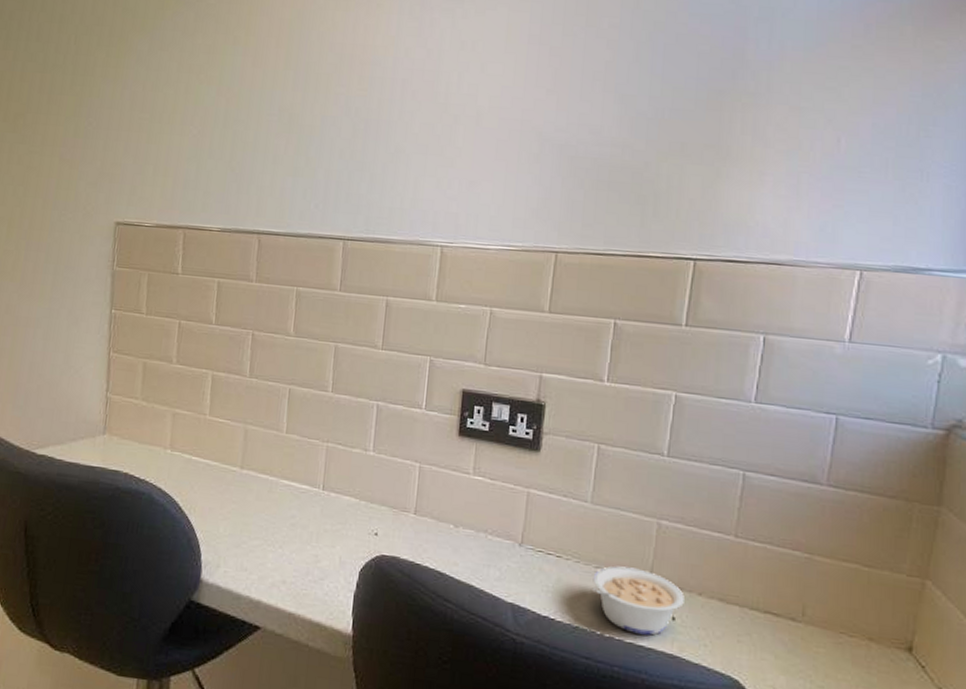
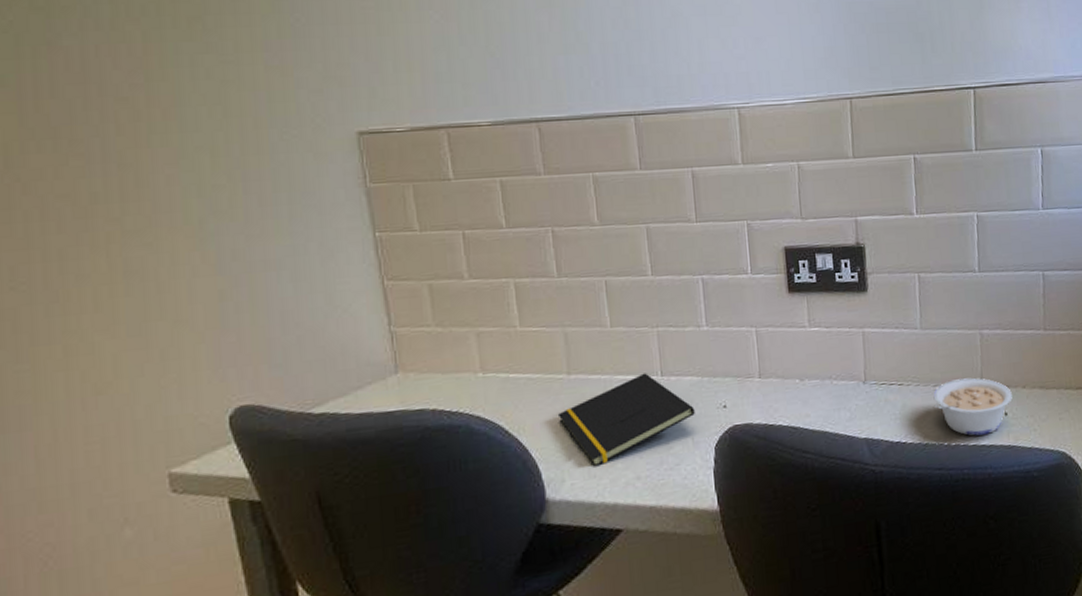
notepad: none [225,483,347,561] -> present [557,373,695,467]

